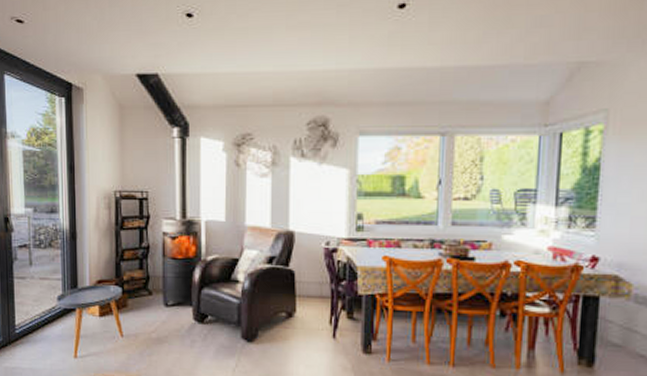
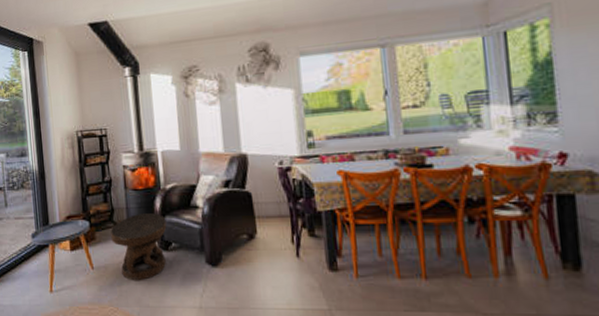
side table: none [144,284,204,352] -> present [111,213,167,281]

